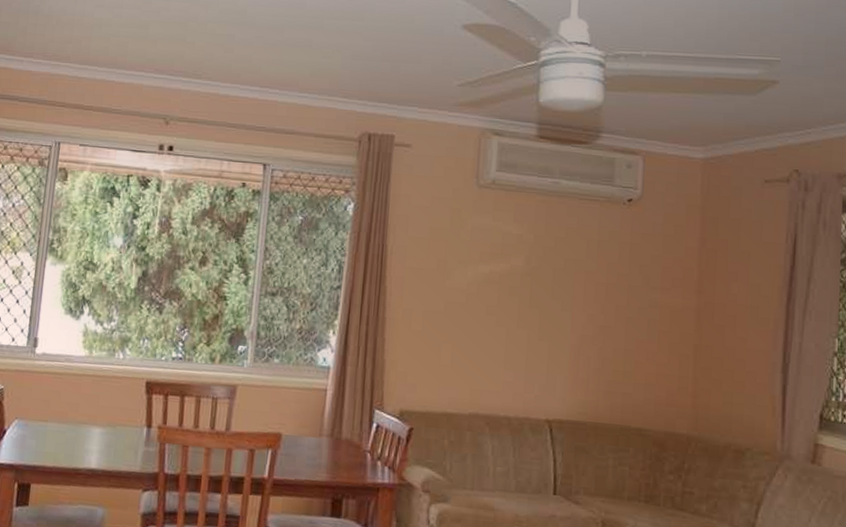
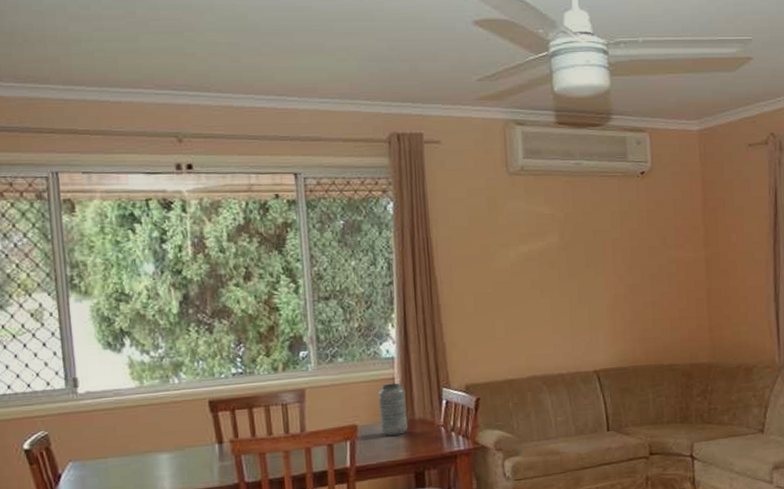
vase: none [305,394,336,453] -> present [377,383,408,436]

